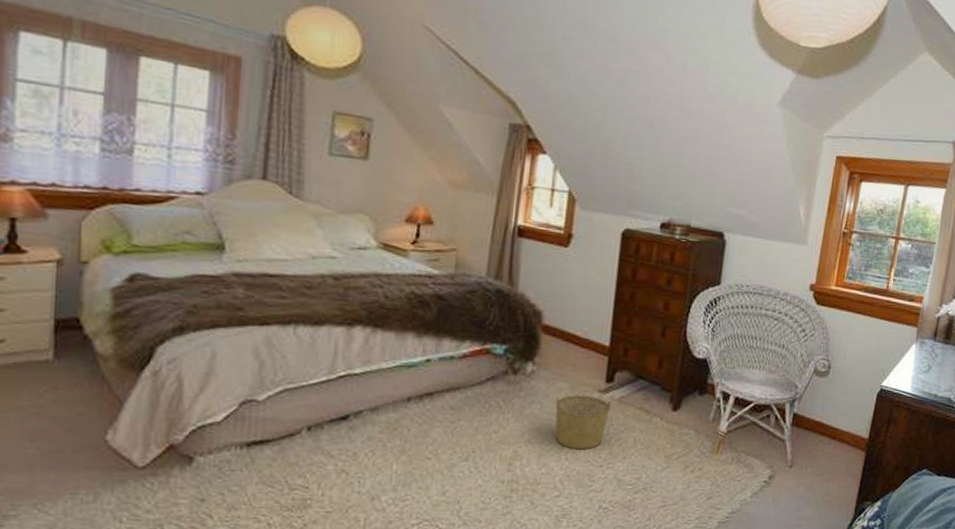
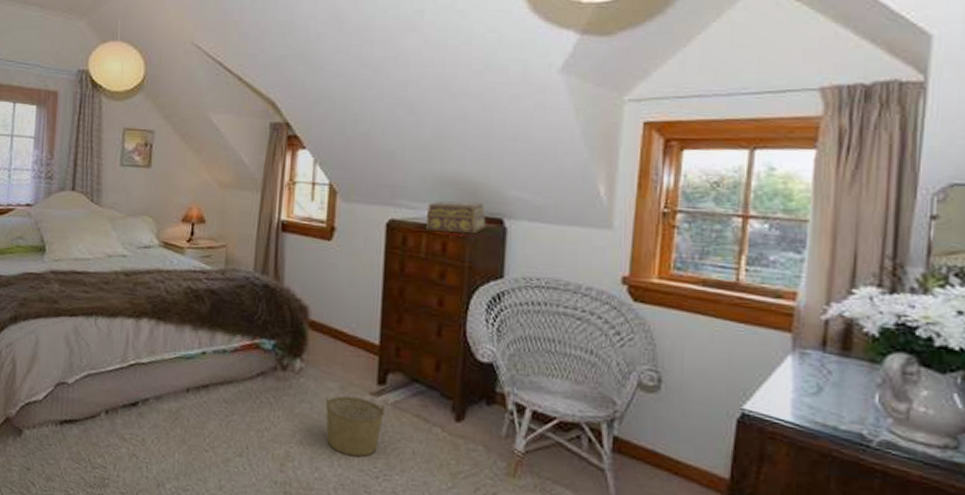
decorative box: none [658,213,710,246] -> present [426,201,487,235]

